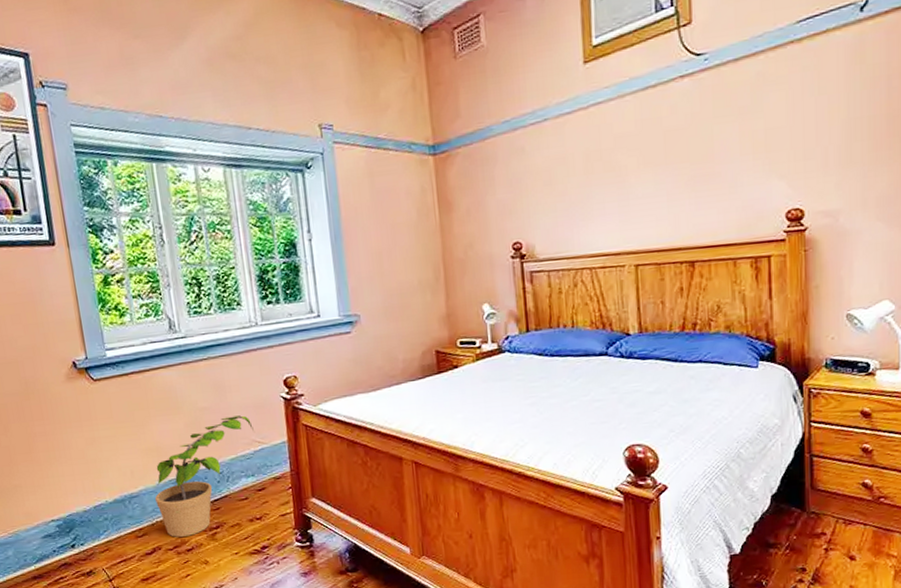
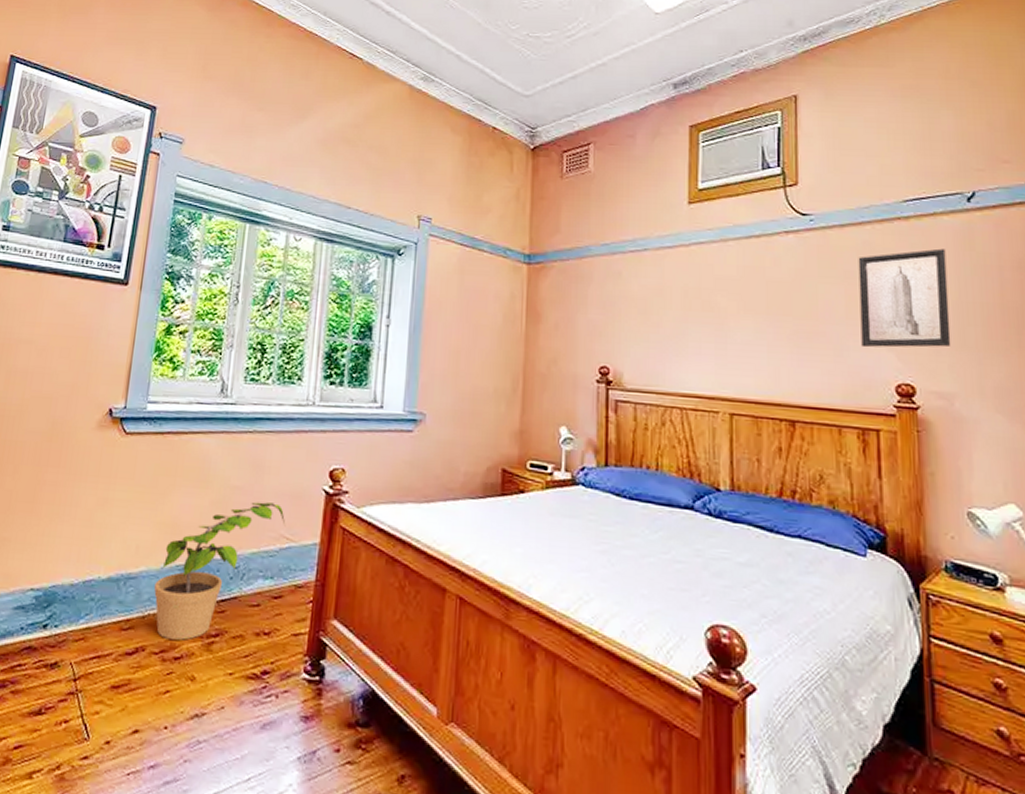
wall art: none [752,66,839,181] -> present [858,248,951,348]

